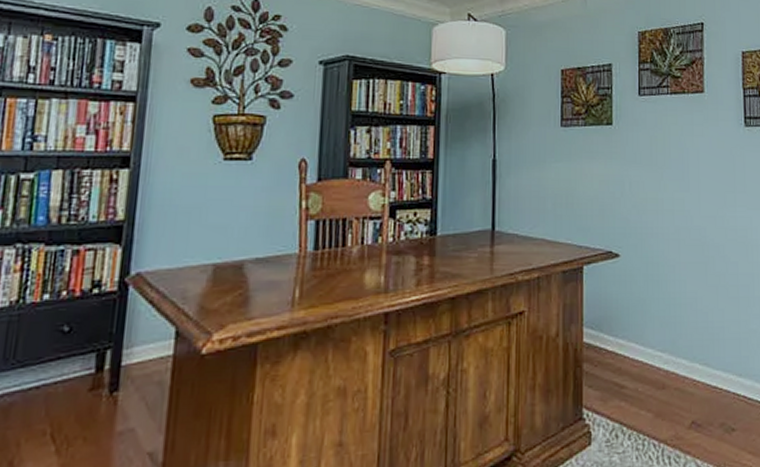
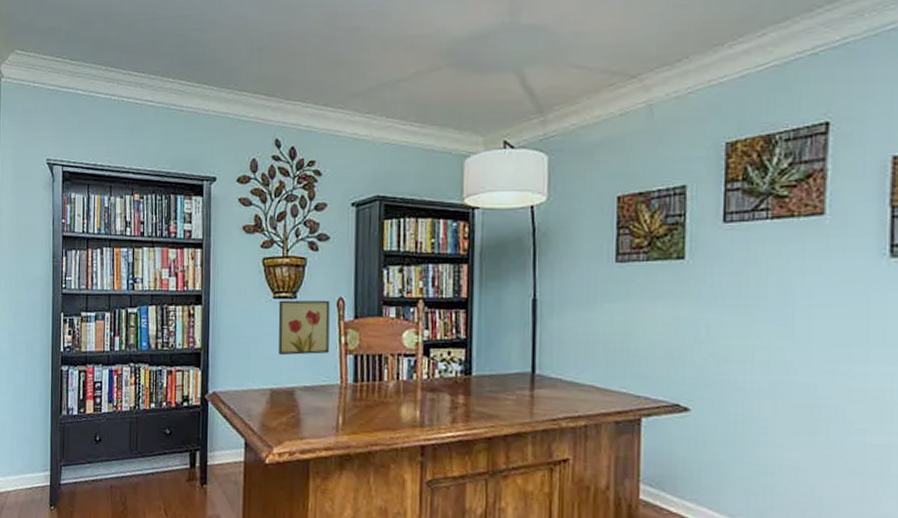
wall art: none [226,162,291,225] -> present [278,300,330,356]

